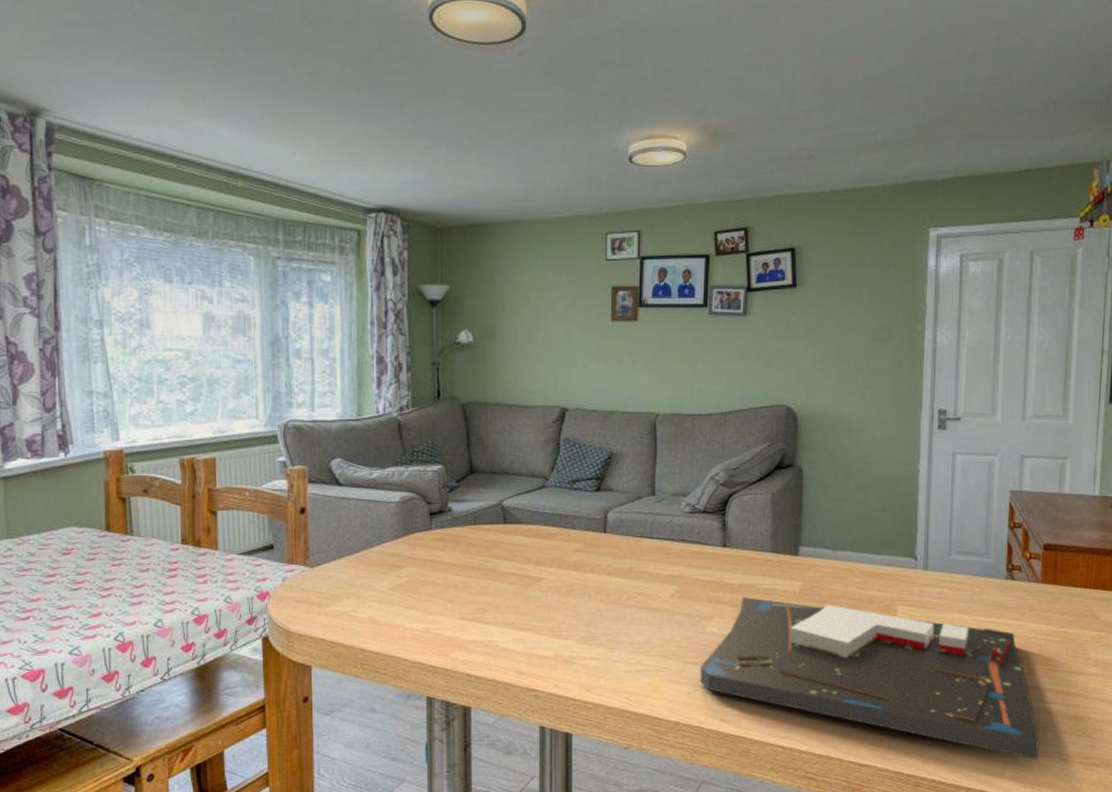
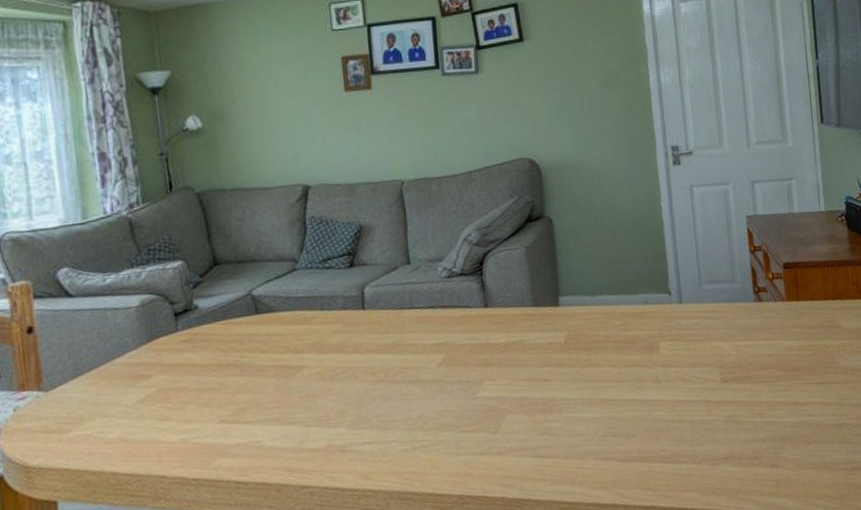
board game: present [700,596,1039,760] -> none [477,350,808,474]

